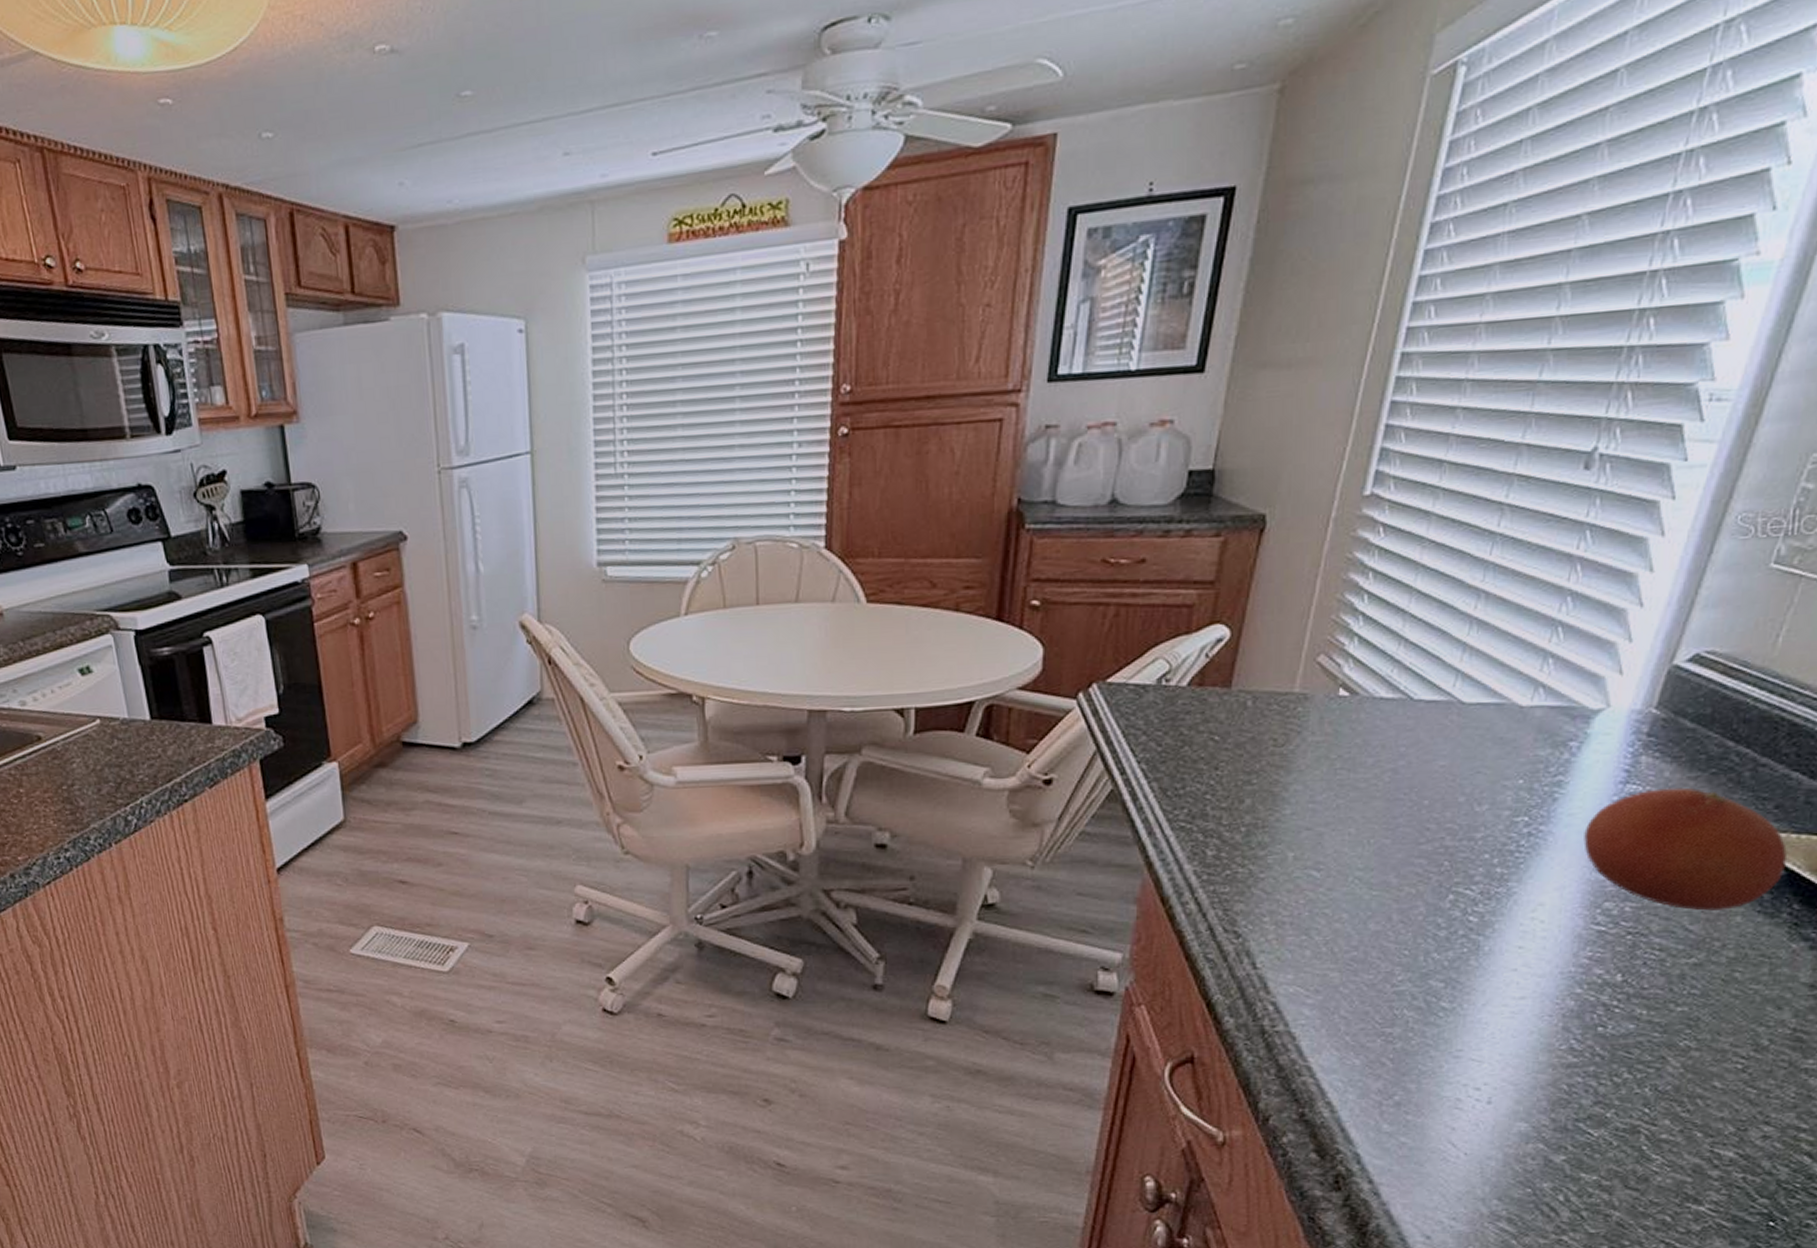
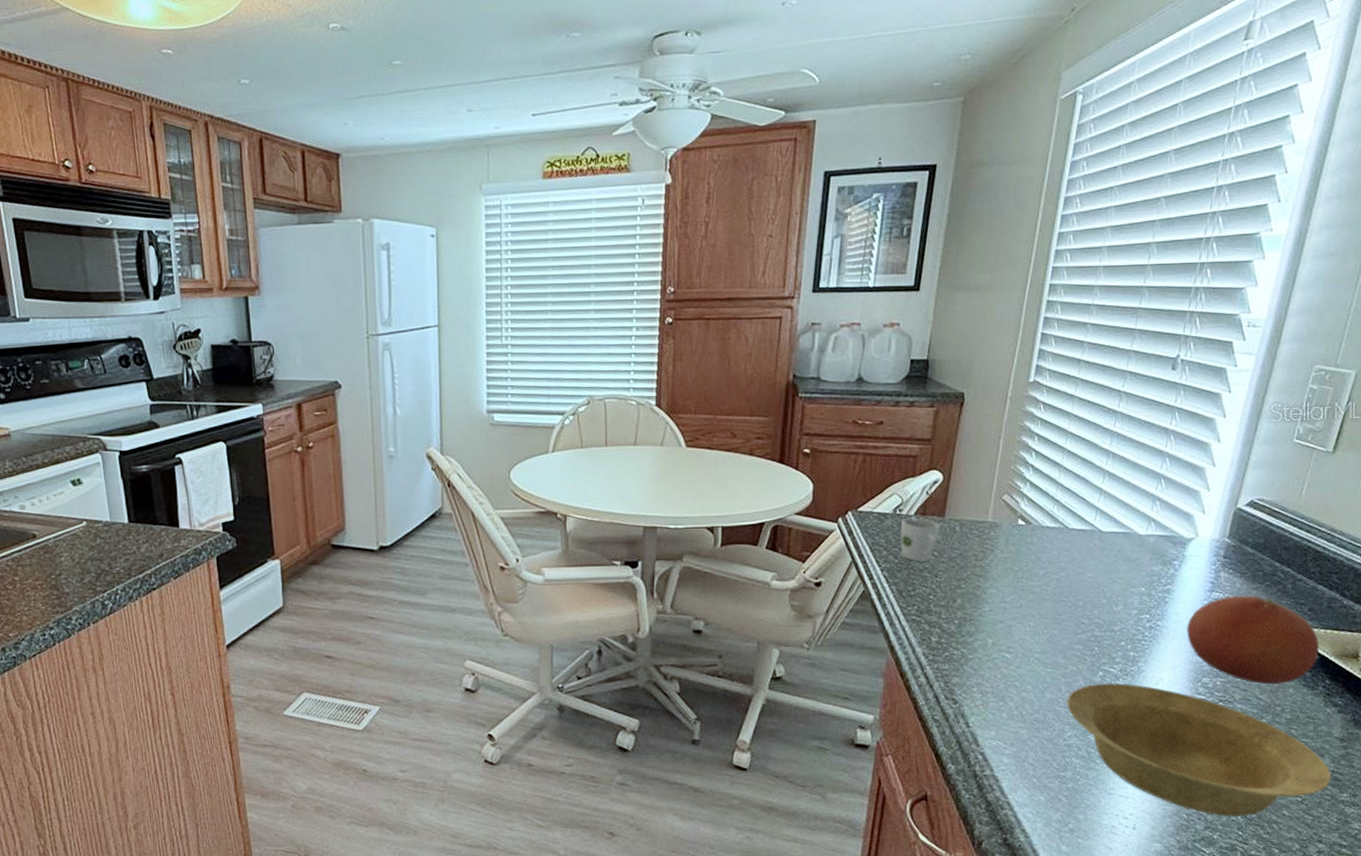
cup: none [1166,688,1225,749] -> present [900,516,941,562]
bowl: none [1399,909,1792,1088] -> present [1067,683,1331,817]

